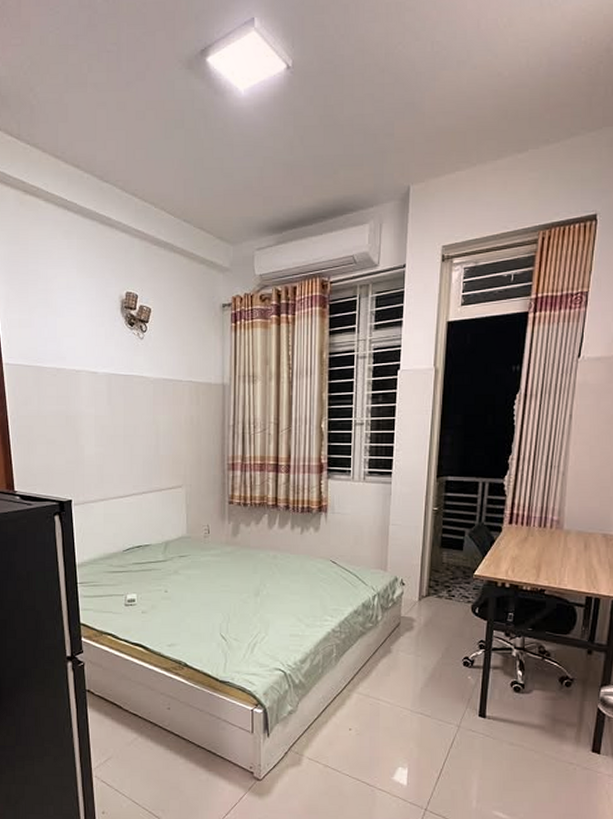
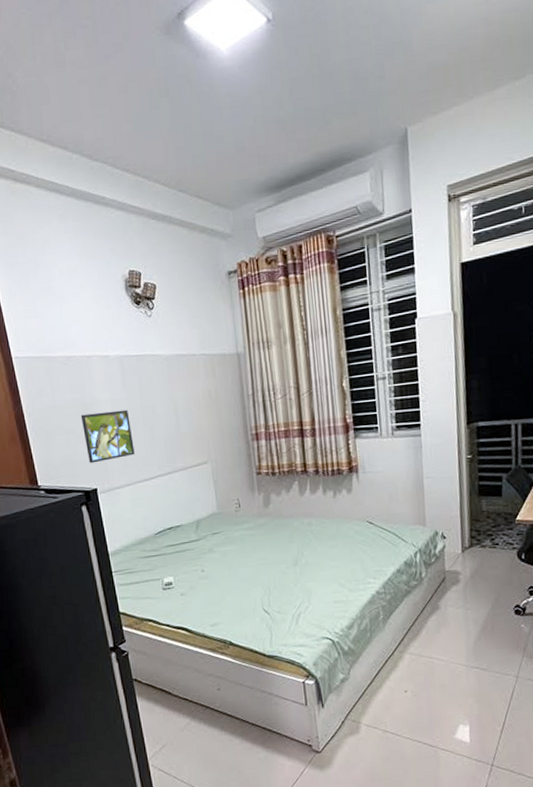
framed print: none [63,426,112,475] -> present [80,409,135,464]

